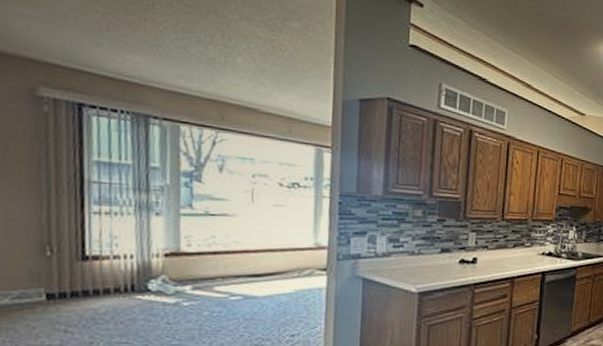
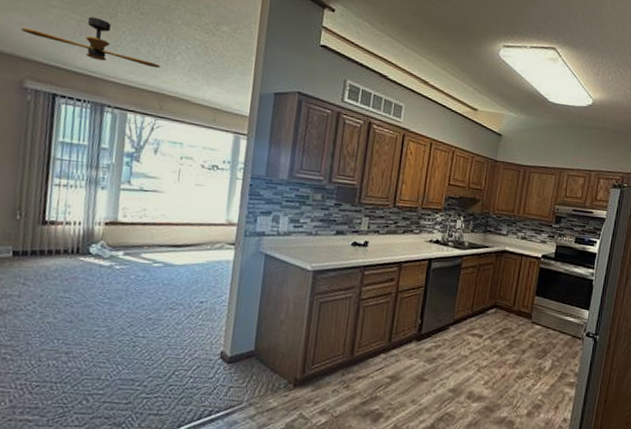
ceiling fan: none [23,8,217,72] -> present [20,16,161,69]

